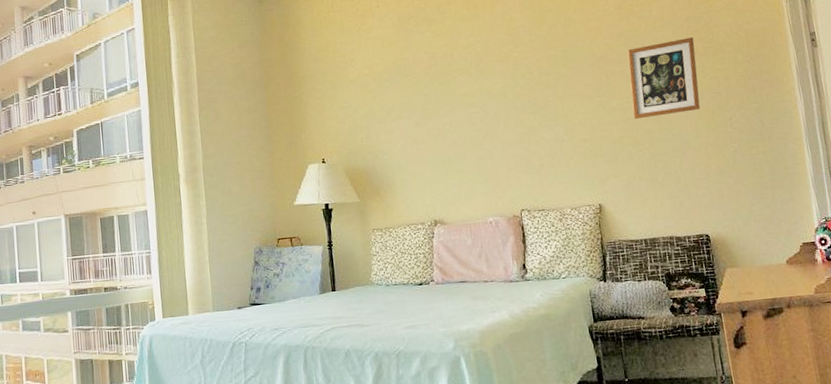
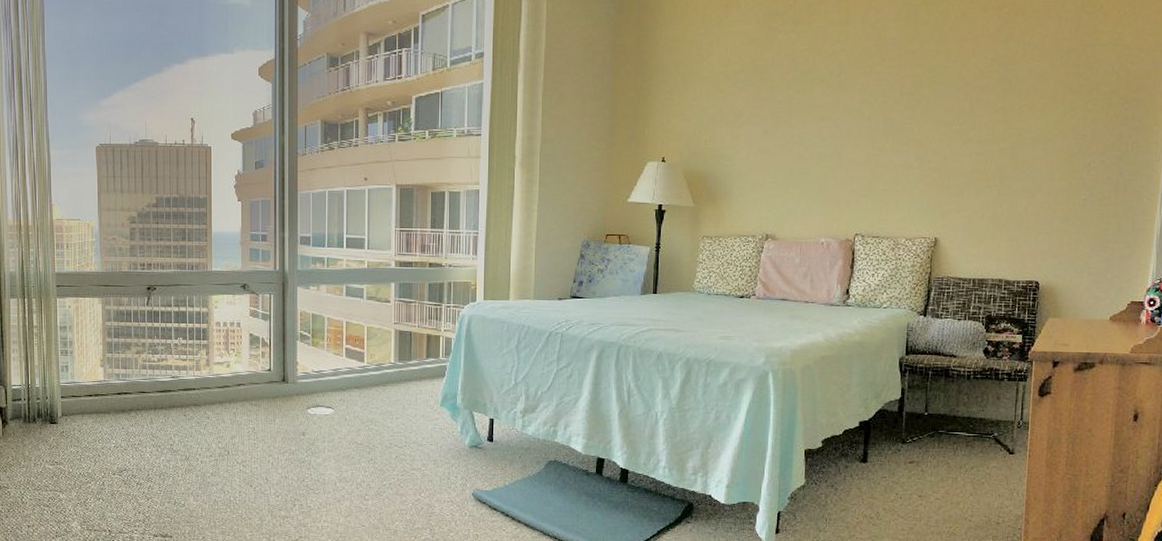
picture frame: present [627,37,701,120] -> none [989,71,1071,154]

